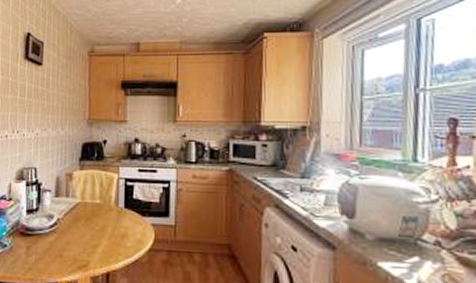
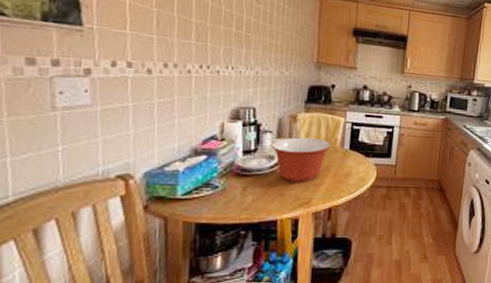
mixing bowl: none [50,195,105,243] -> present [270,137,331,182]

